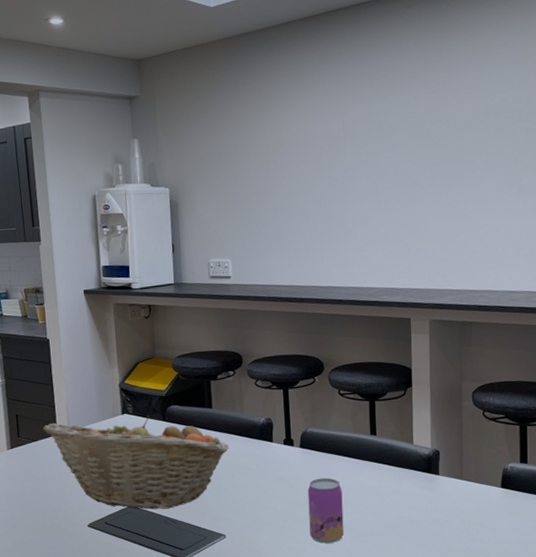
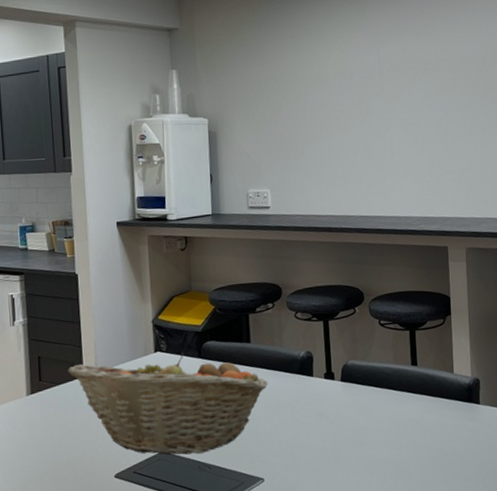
beer can: present [307,477,344,543] -> none [349,411,387,482]

